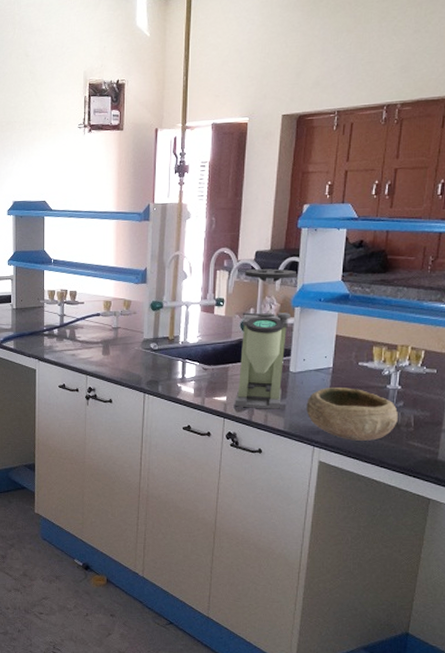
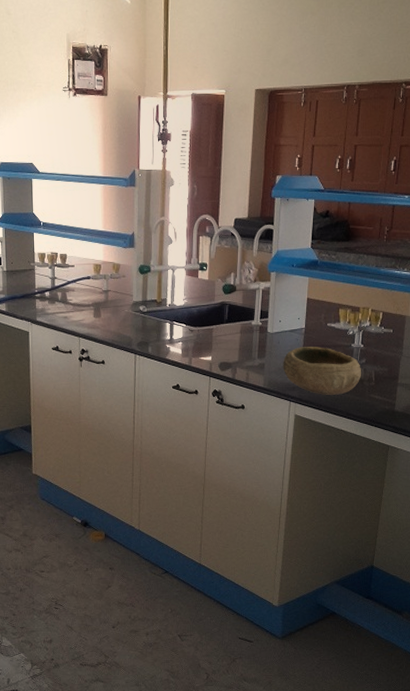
coffee grinder: present [235,268,296,409] -> none [219,235,271,368]

